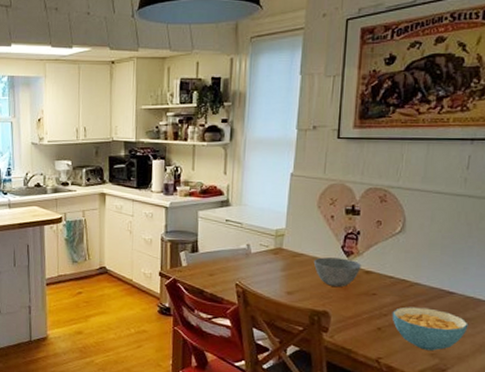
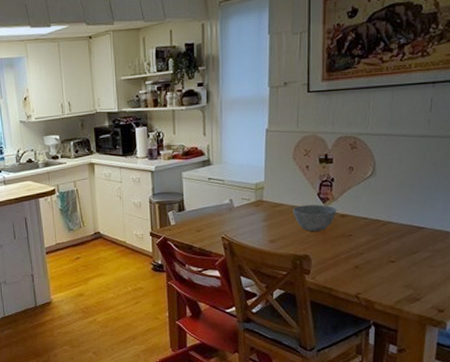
cereal bowl: present [392,307,468,351] -> none [368,244,438,282]

